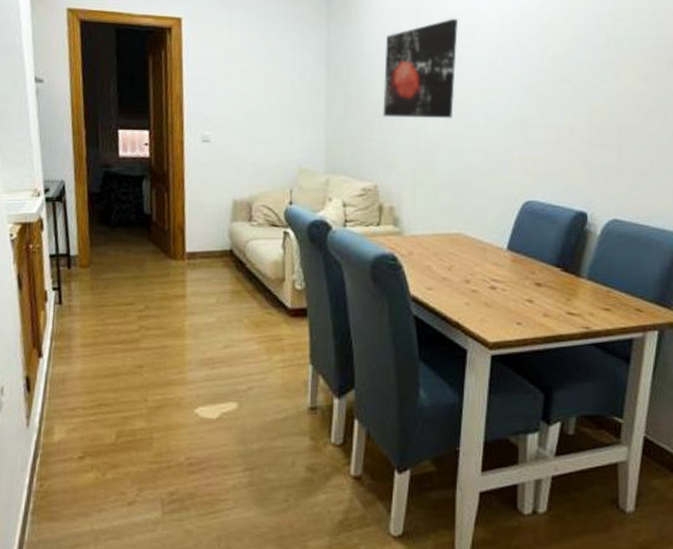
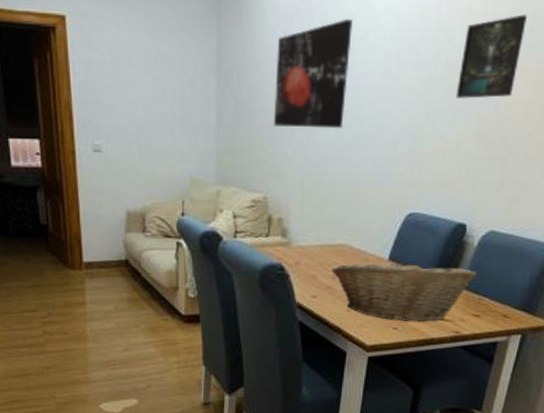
fruit basket: none [447,248,603,316] -> present [332,258,477,321]
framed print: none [565,13,629,91] -> present [456,14,528,100]

